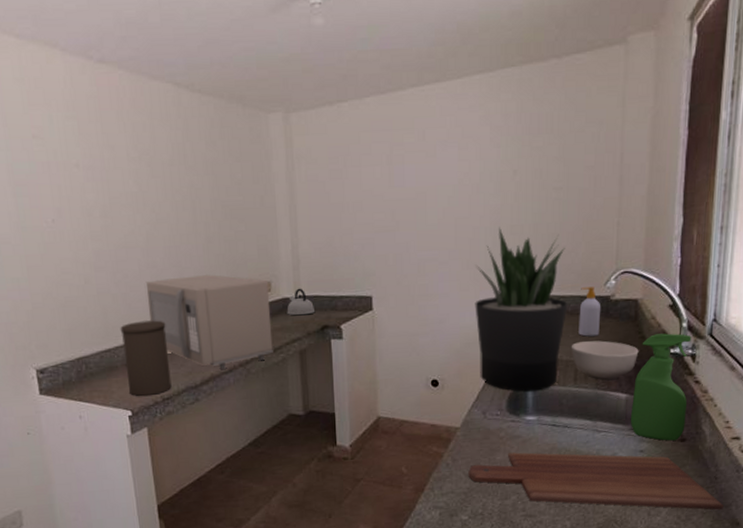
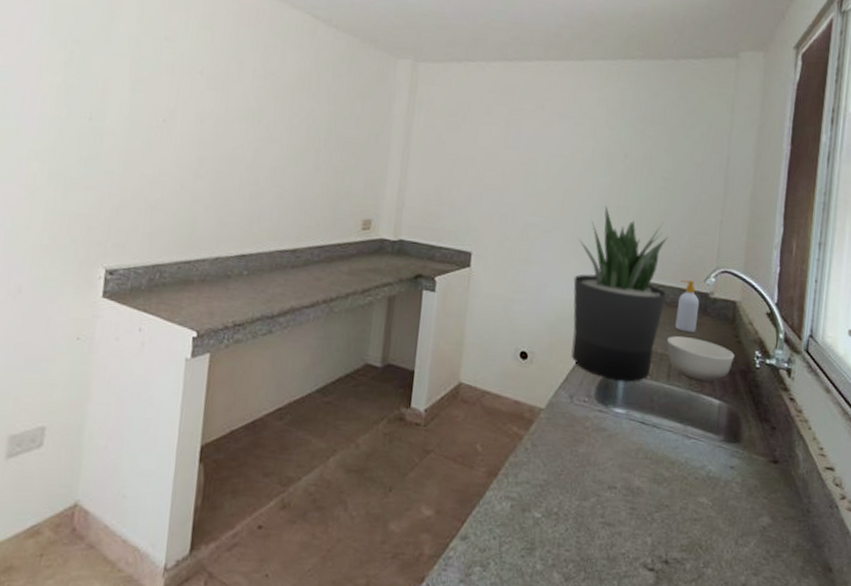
canister: present [120,320,172,396] -> none [200,236,255,319]
microwave: present [144,275,273,369] -> none [238,197,369,303]
kettle: present [287,288,316,316] -> none [382,231,412,261]
cutting board: present [468,452,724,510] -> none [547,446,816,550]
spray bottle: present [630,333,692,441] -> none [721,341,788,461]

